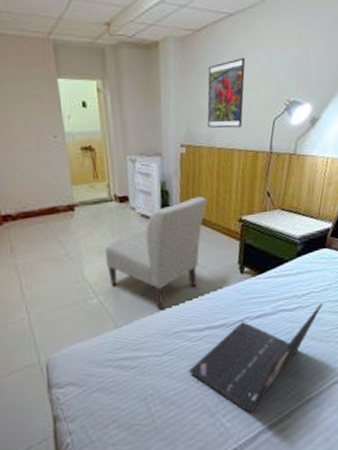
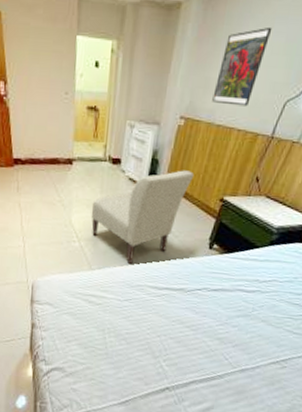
laptop: present [189,303,323,415] -> none [143,291,284,366]

